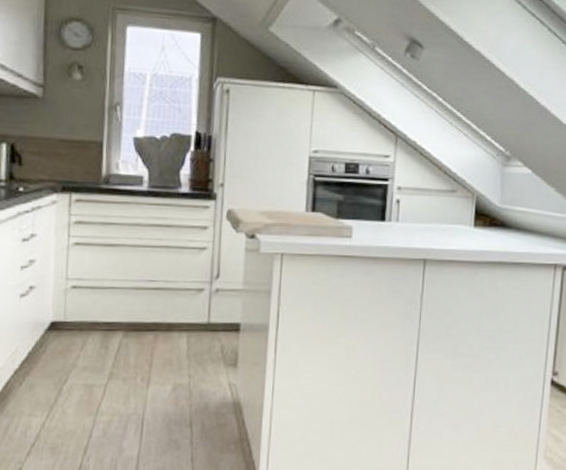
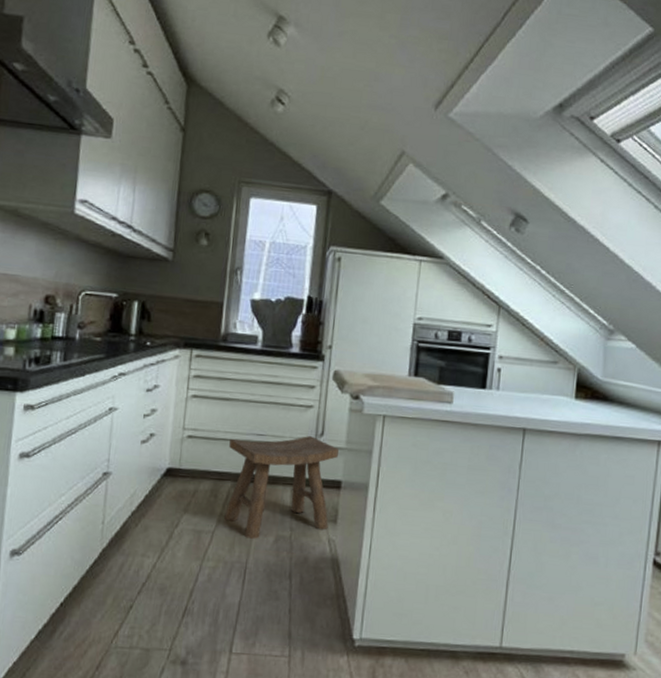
stool: none [117,278,236,389] -> present [224,435,339,539]

